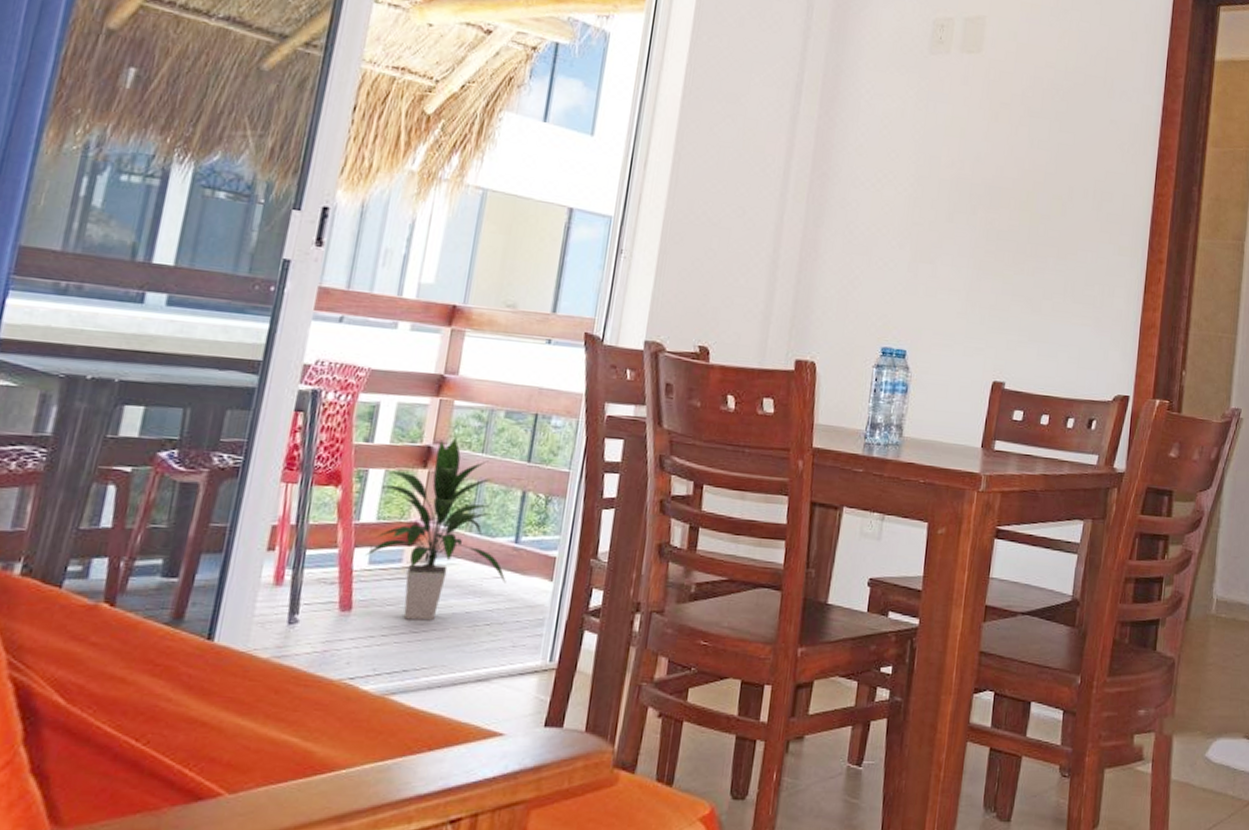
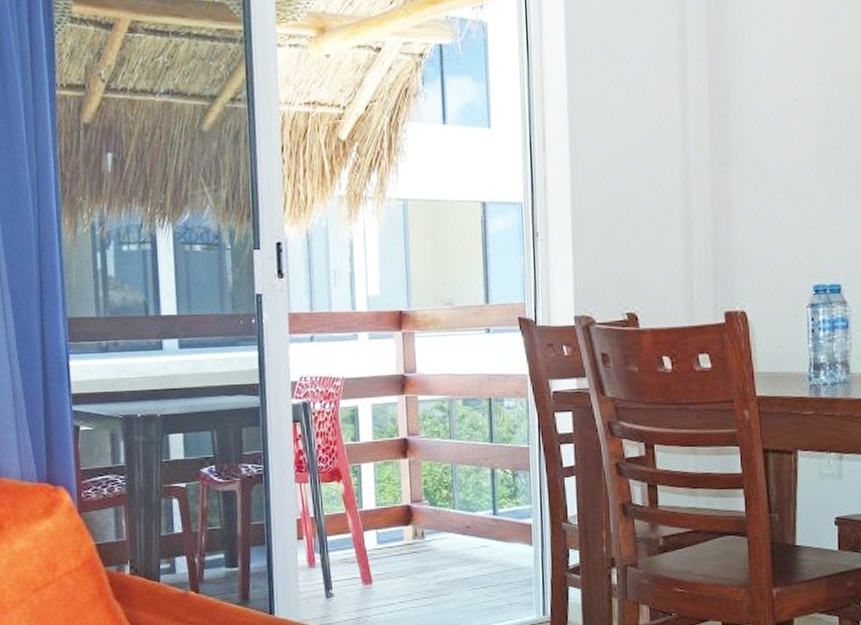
indoor plant: present [365,438,506,621] -> none [373,428,493,588]

